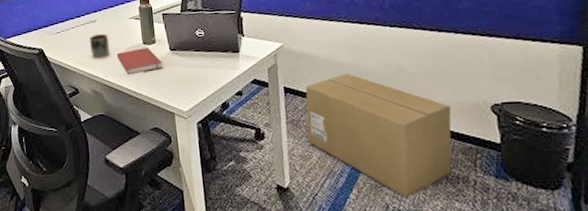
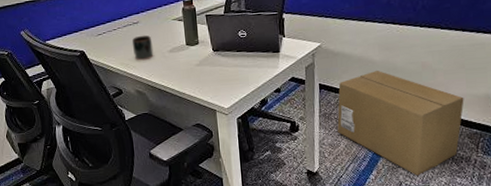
book: present [116,48,163,75] -> none [160,49,206,75]

